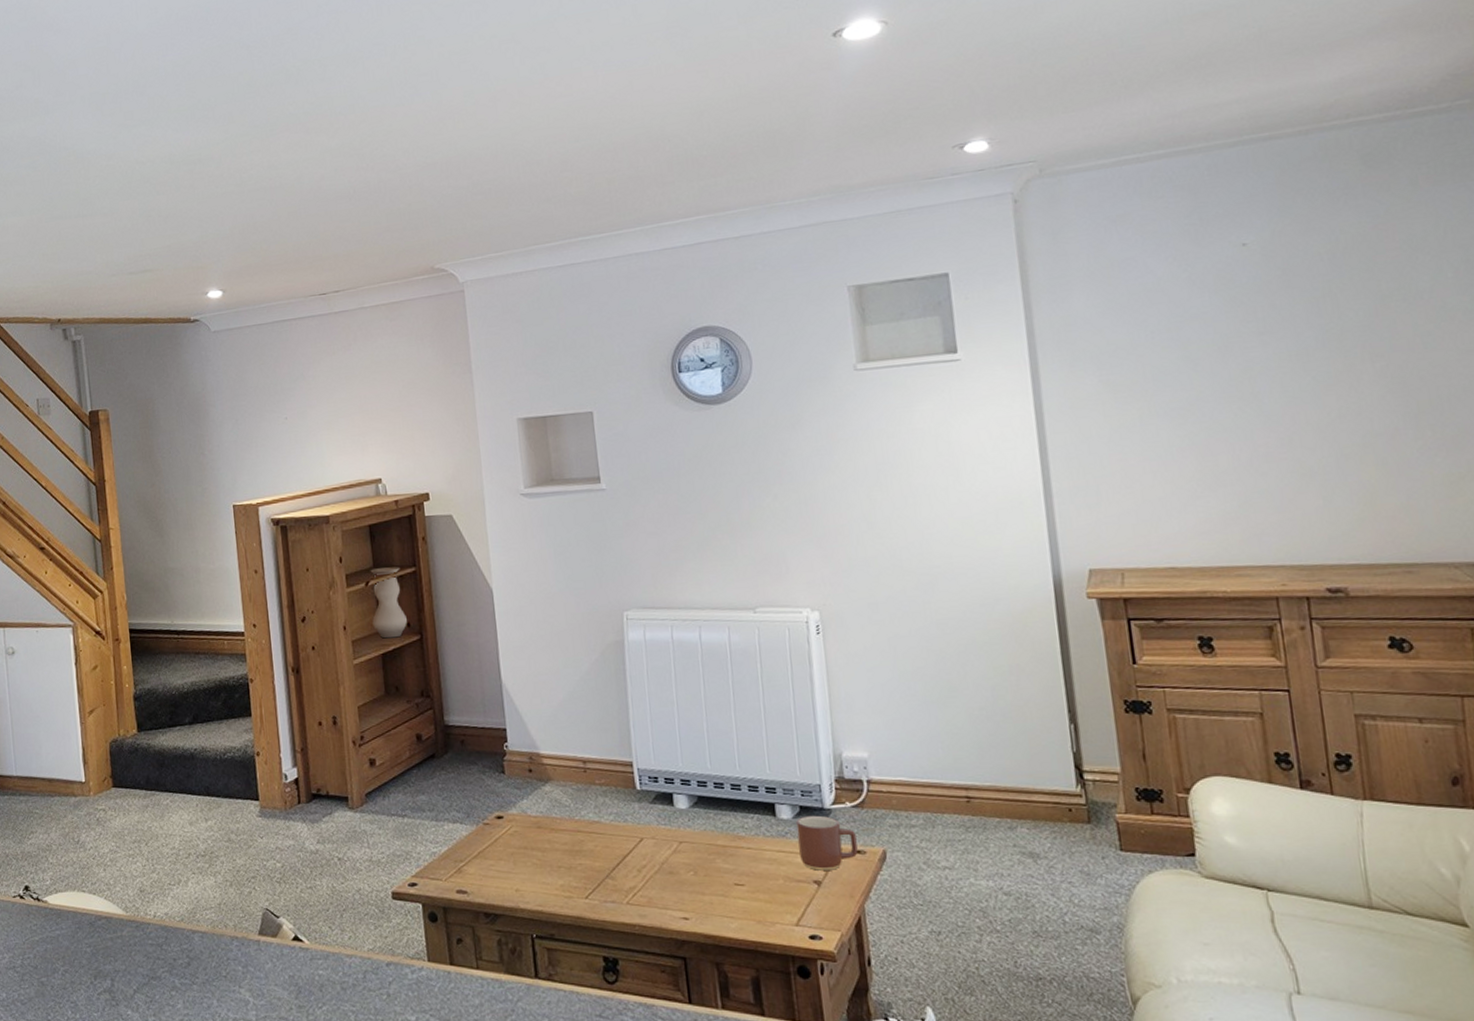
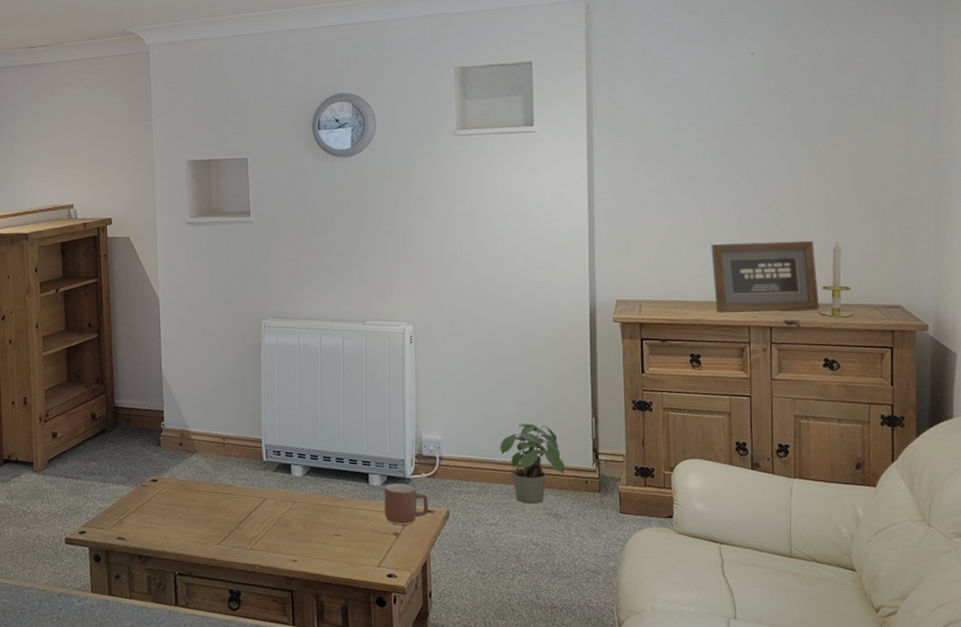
vase: present [370,567,408,639] -> none [60,277,89,336]
potted plant: none [947,734,1039,840] -> present [500,424,565,504]
picture frame: none [1212,481,1374,581] -> present [711,240,819,313]
candle: none [1375,481,1425,582] -> present [819,241,853,318]

